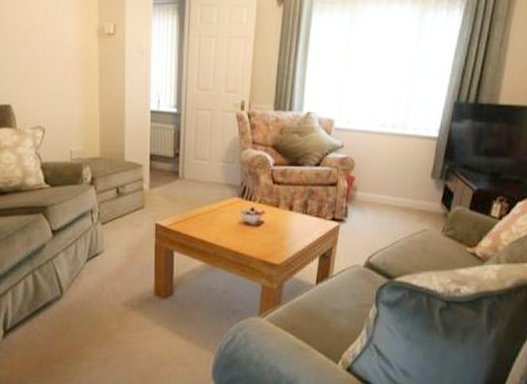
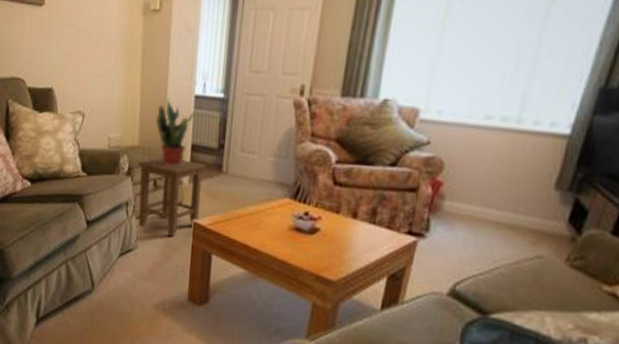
stool: none [100,167,164,239] -> present [138,158,206,237]
potted plant: none [116,113,152,174] -> present [156,98,195,166]

